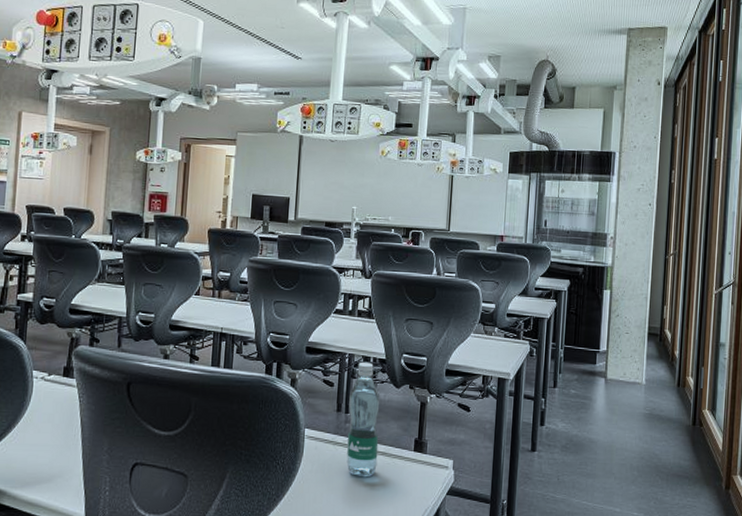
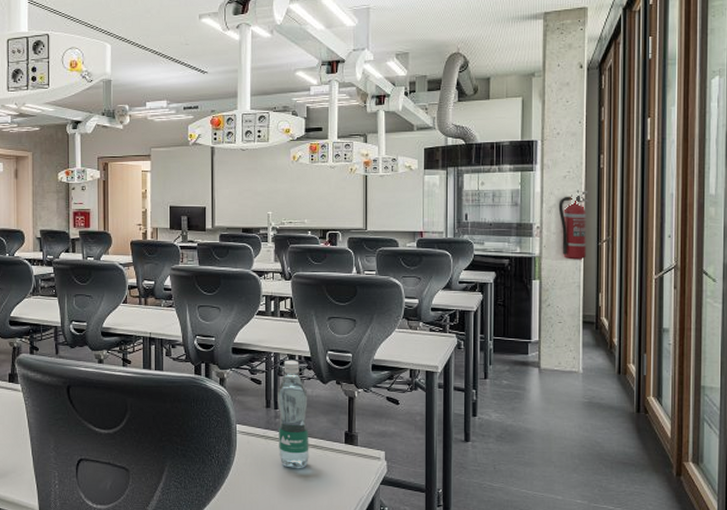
fire extinguisher: none [631,204,660,271] -> present [558,191,589,258]

